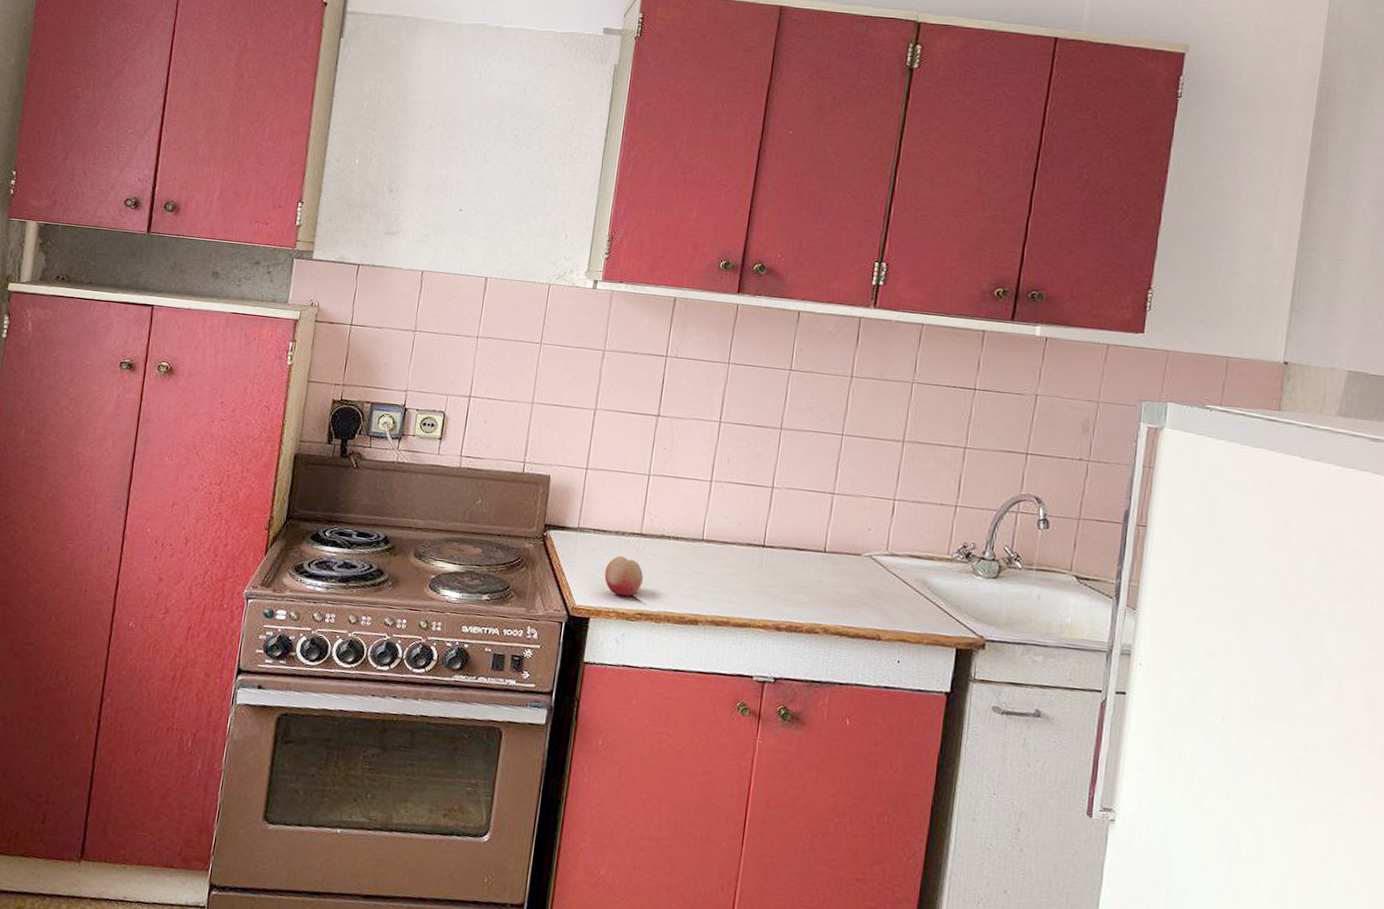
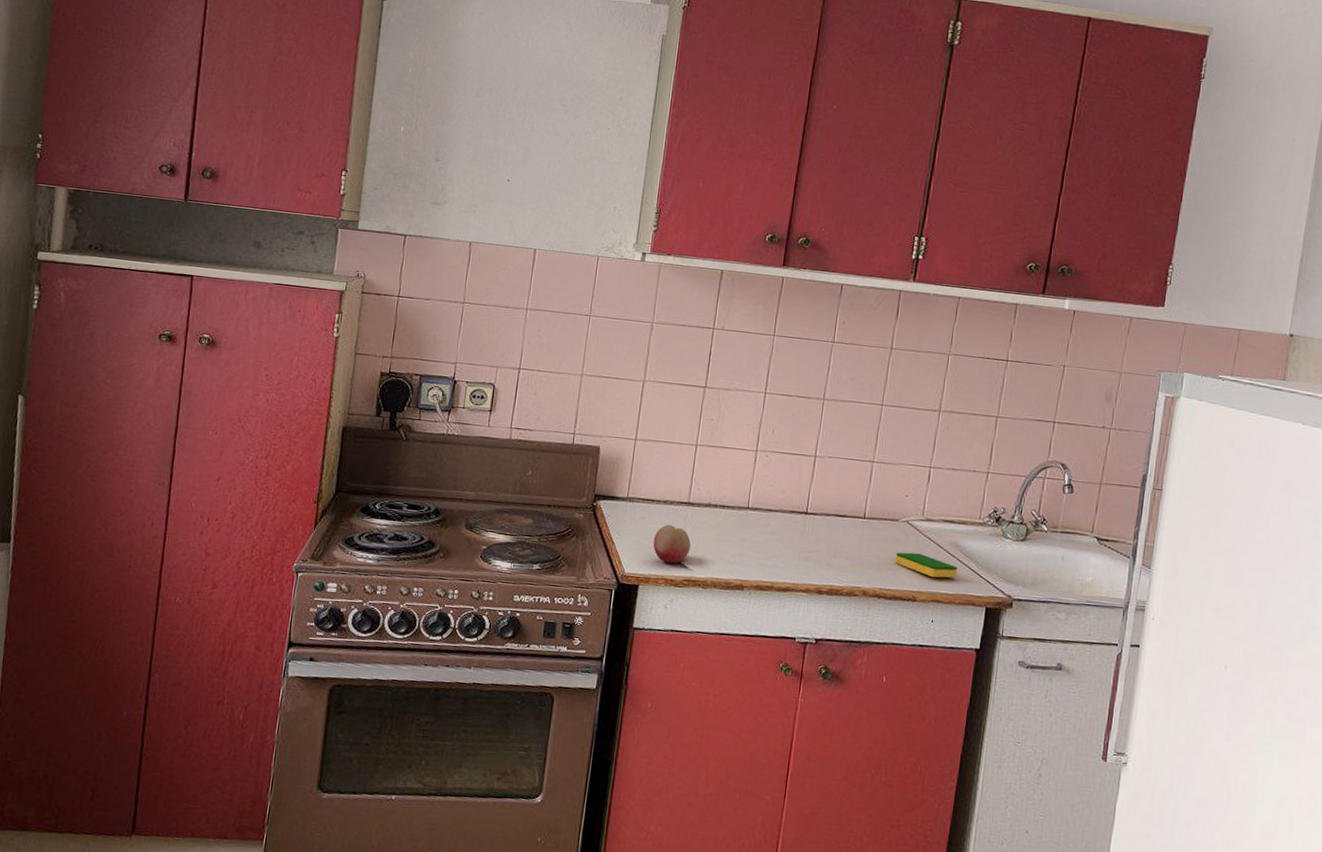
dish sponge: none [858,588,925,617] -> present [895,552,957,578]

